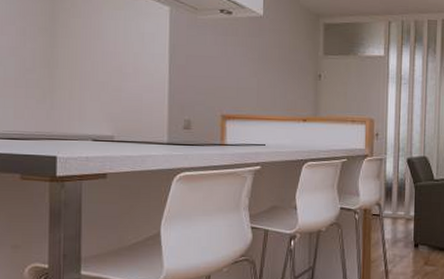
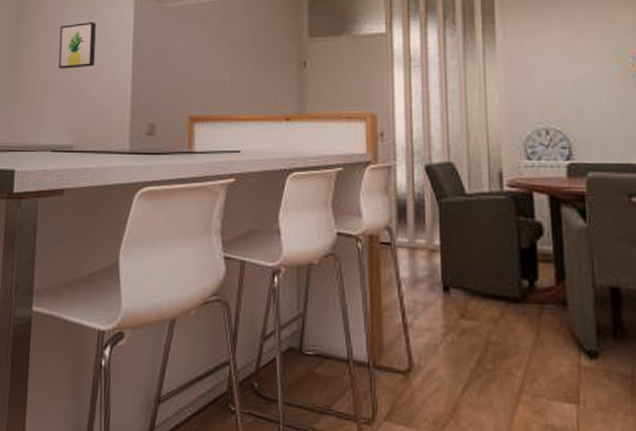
wall art: none [96,26,133,68] -> present [58,22,96,69]

